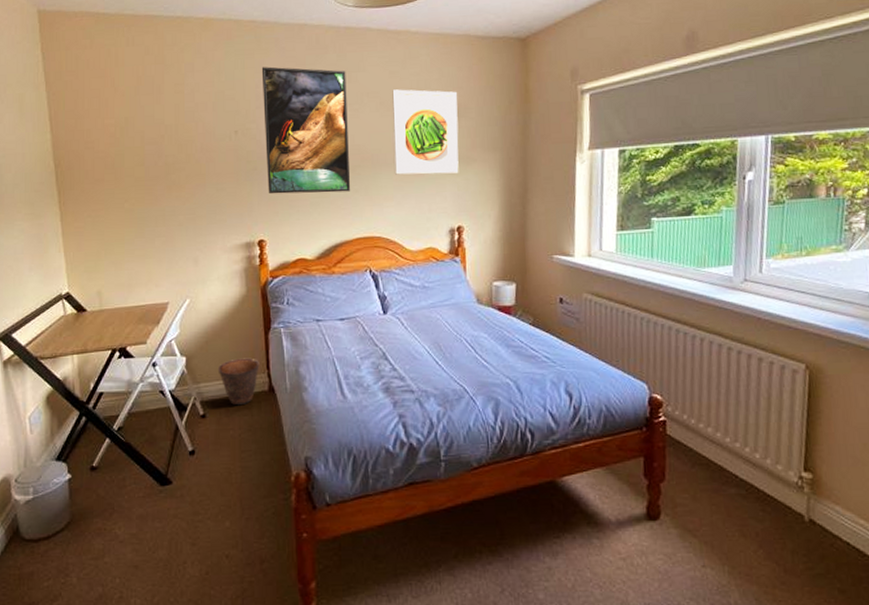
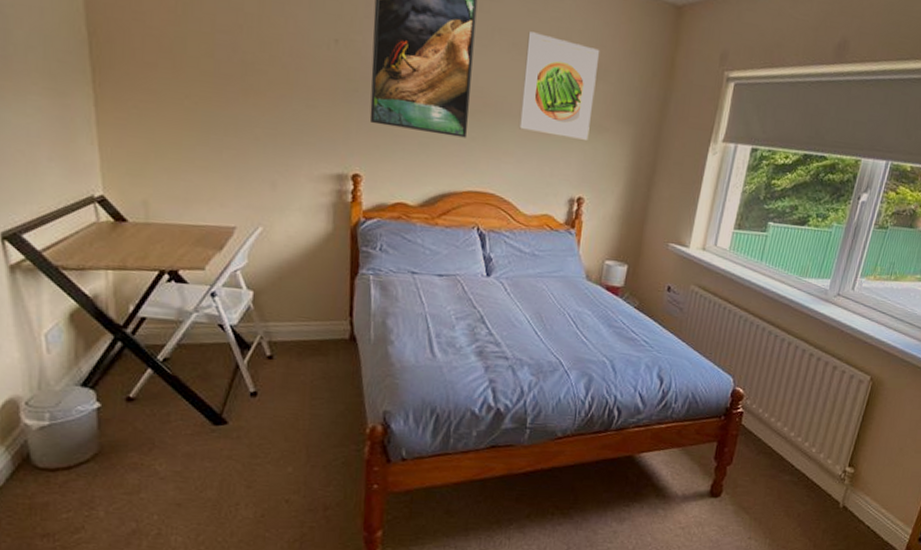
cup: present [217,358,260,406] -> none [291,300,342,351]

